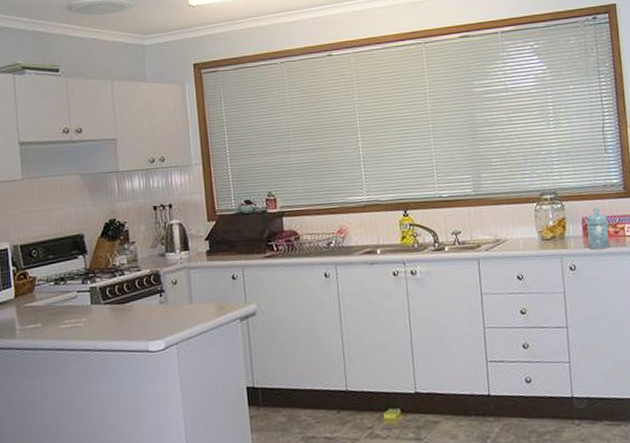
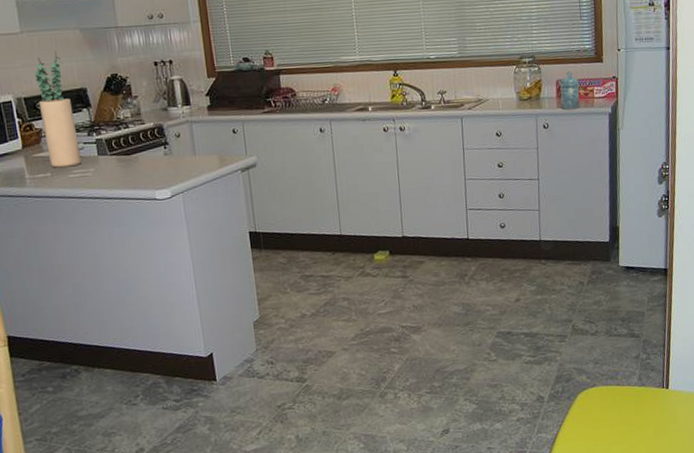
vase: none [32,197,74,319] -> present [34,51,81,168]

